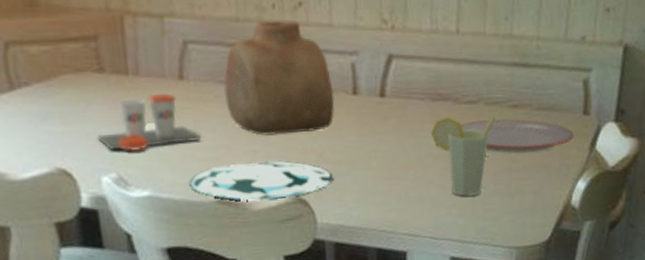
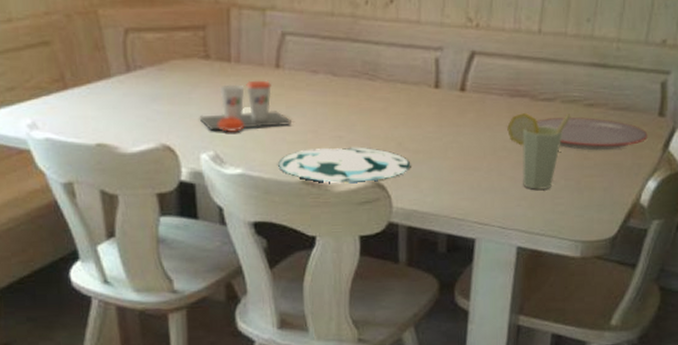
vase: present [223,19,335,136] -> none [315,15,417,123]

